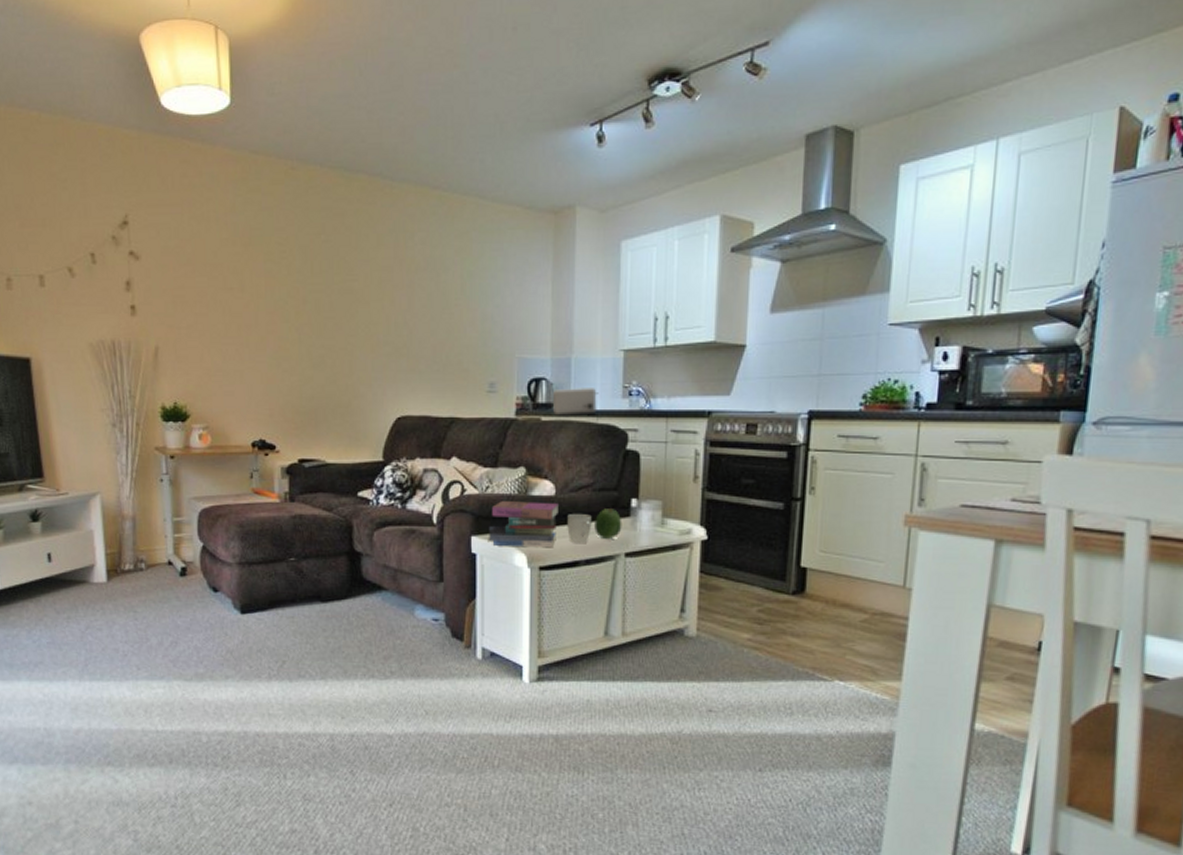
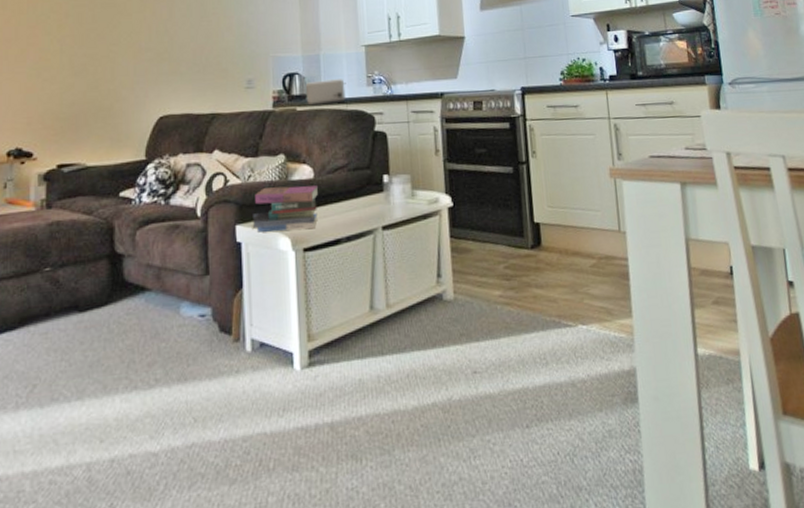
mug: present [567,513,592,544] -> none [326,192,350,223]
fruit: present [595,509,622,539] -> none [352,186,377,215]

